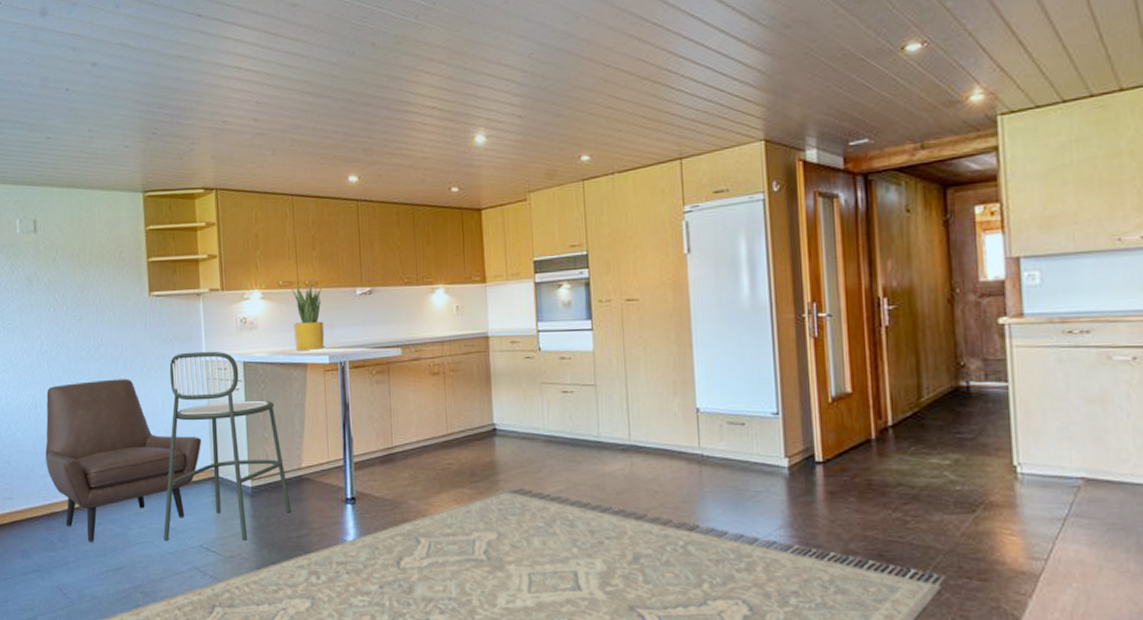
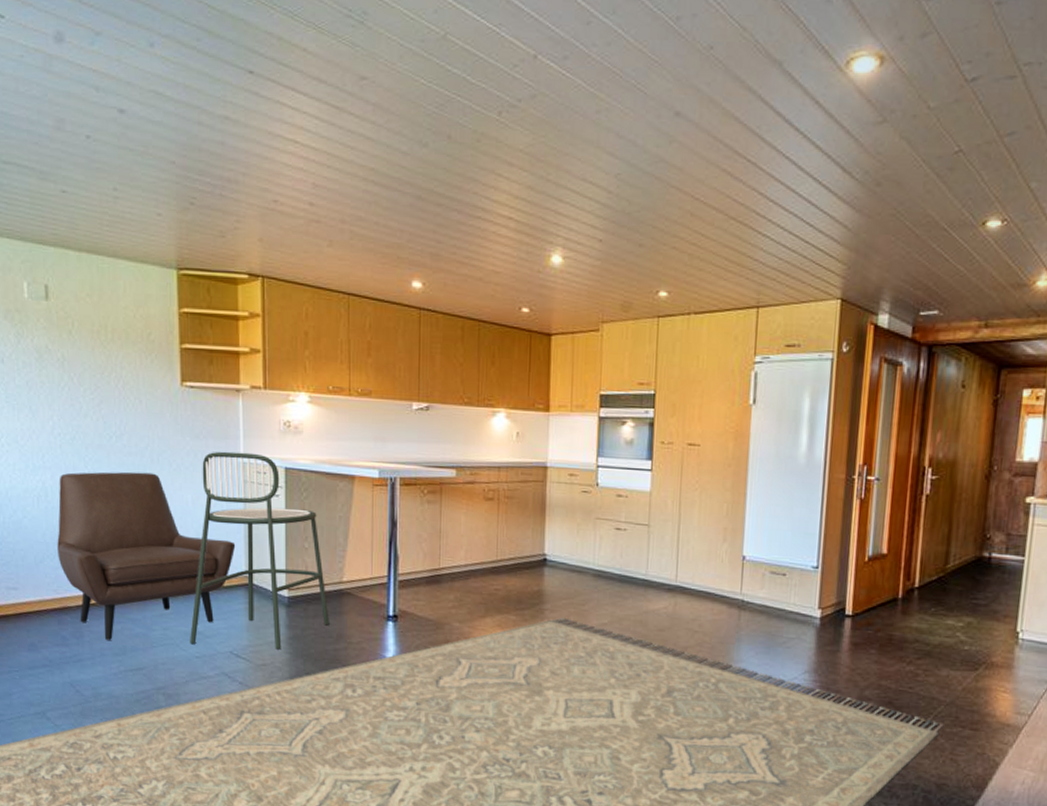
planter: present [291,284,325,350] -> none [342,392,376,463]

